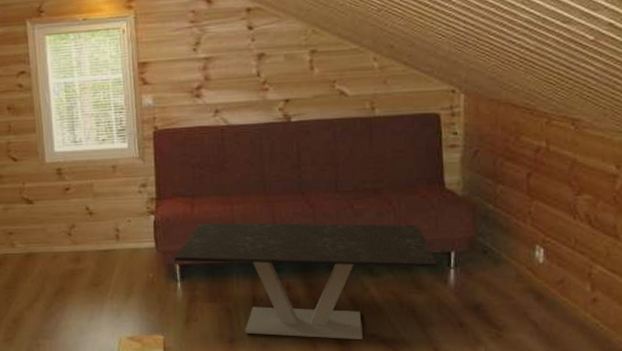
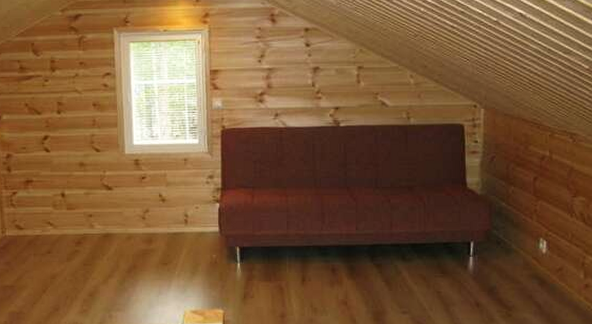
coffee table: present [174,222,438,339] -> none [235,211,460,316]

